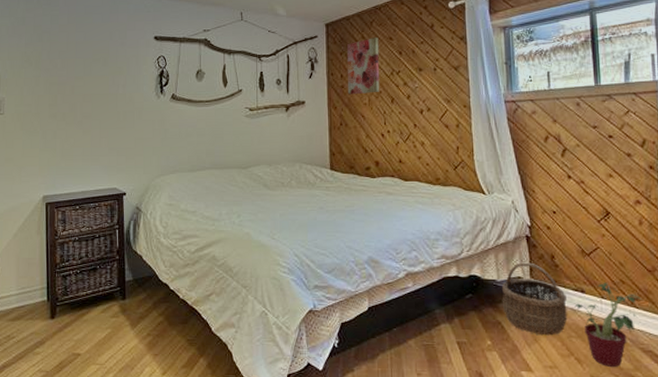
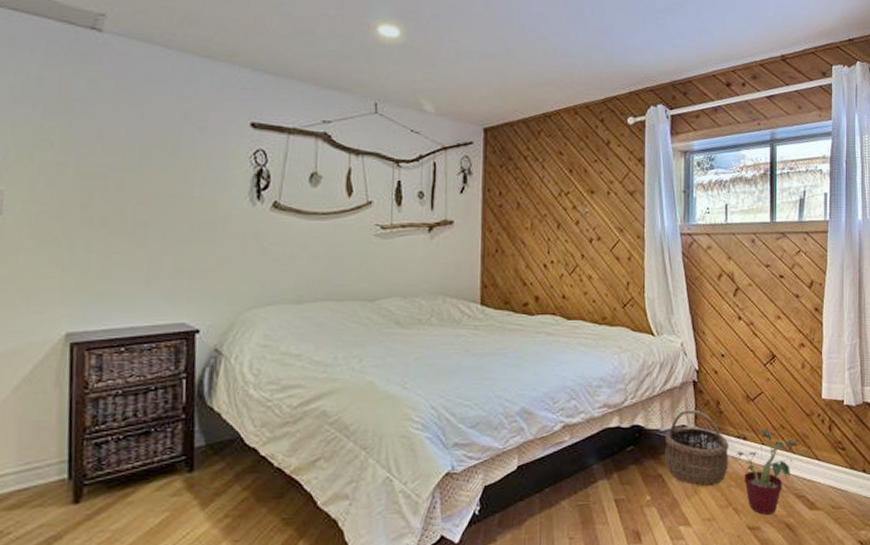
wall art: present [346,38,380,95] -> none [506,150,547,217]

